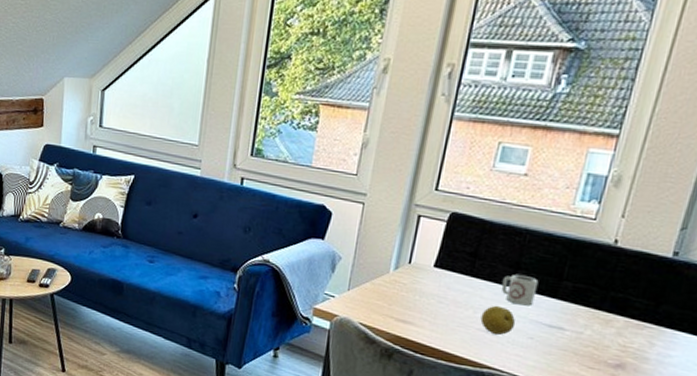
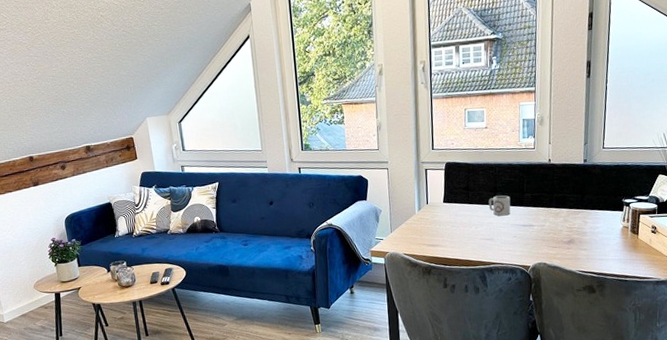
fruit: present [480,305,516,336] -> none [480,219,503,240]

